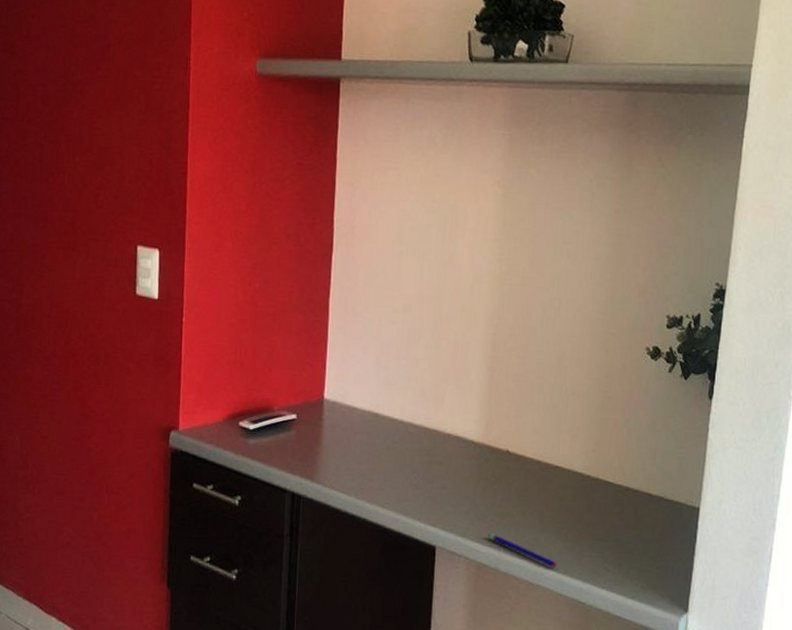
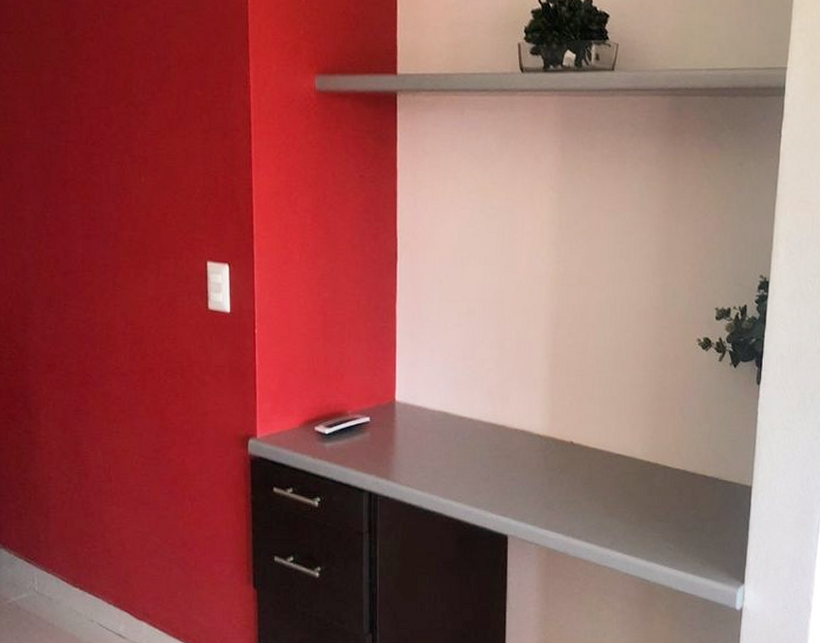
pen: present [487,533,557,569] -> none [556,520,622,550]

